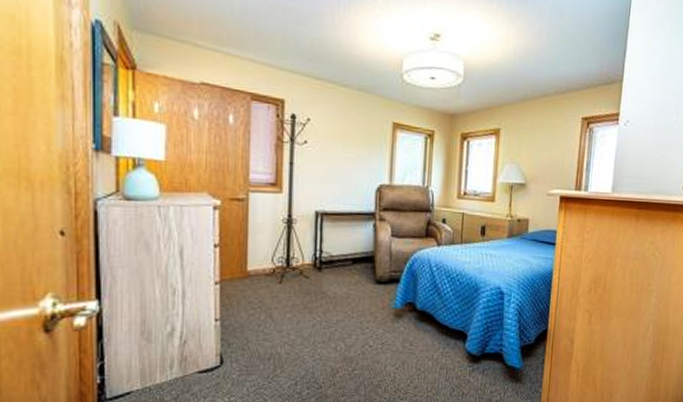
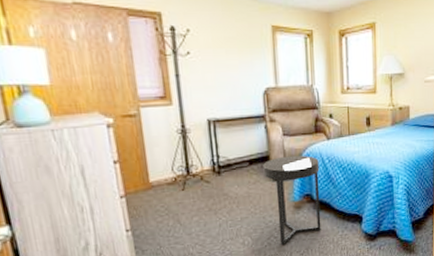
side table: none [366,258,427,356] -> present [263,155,321,246]

